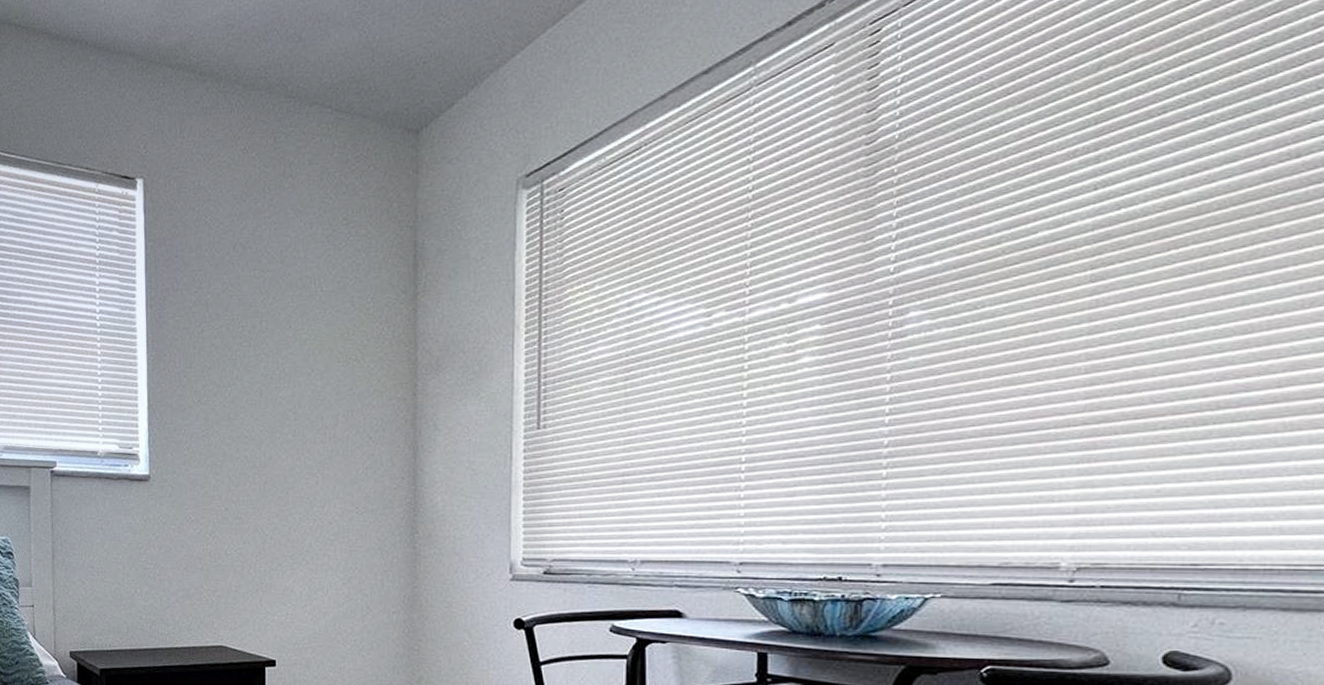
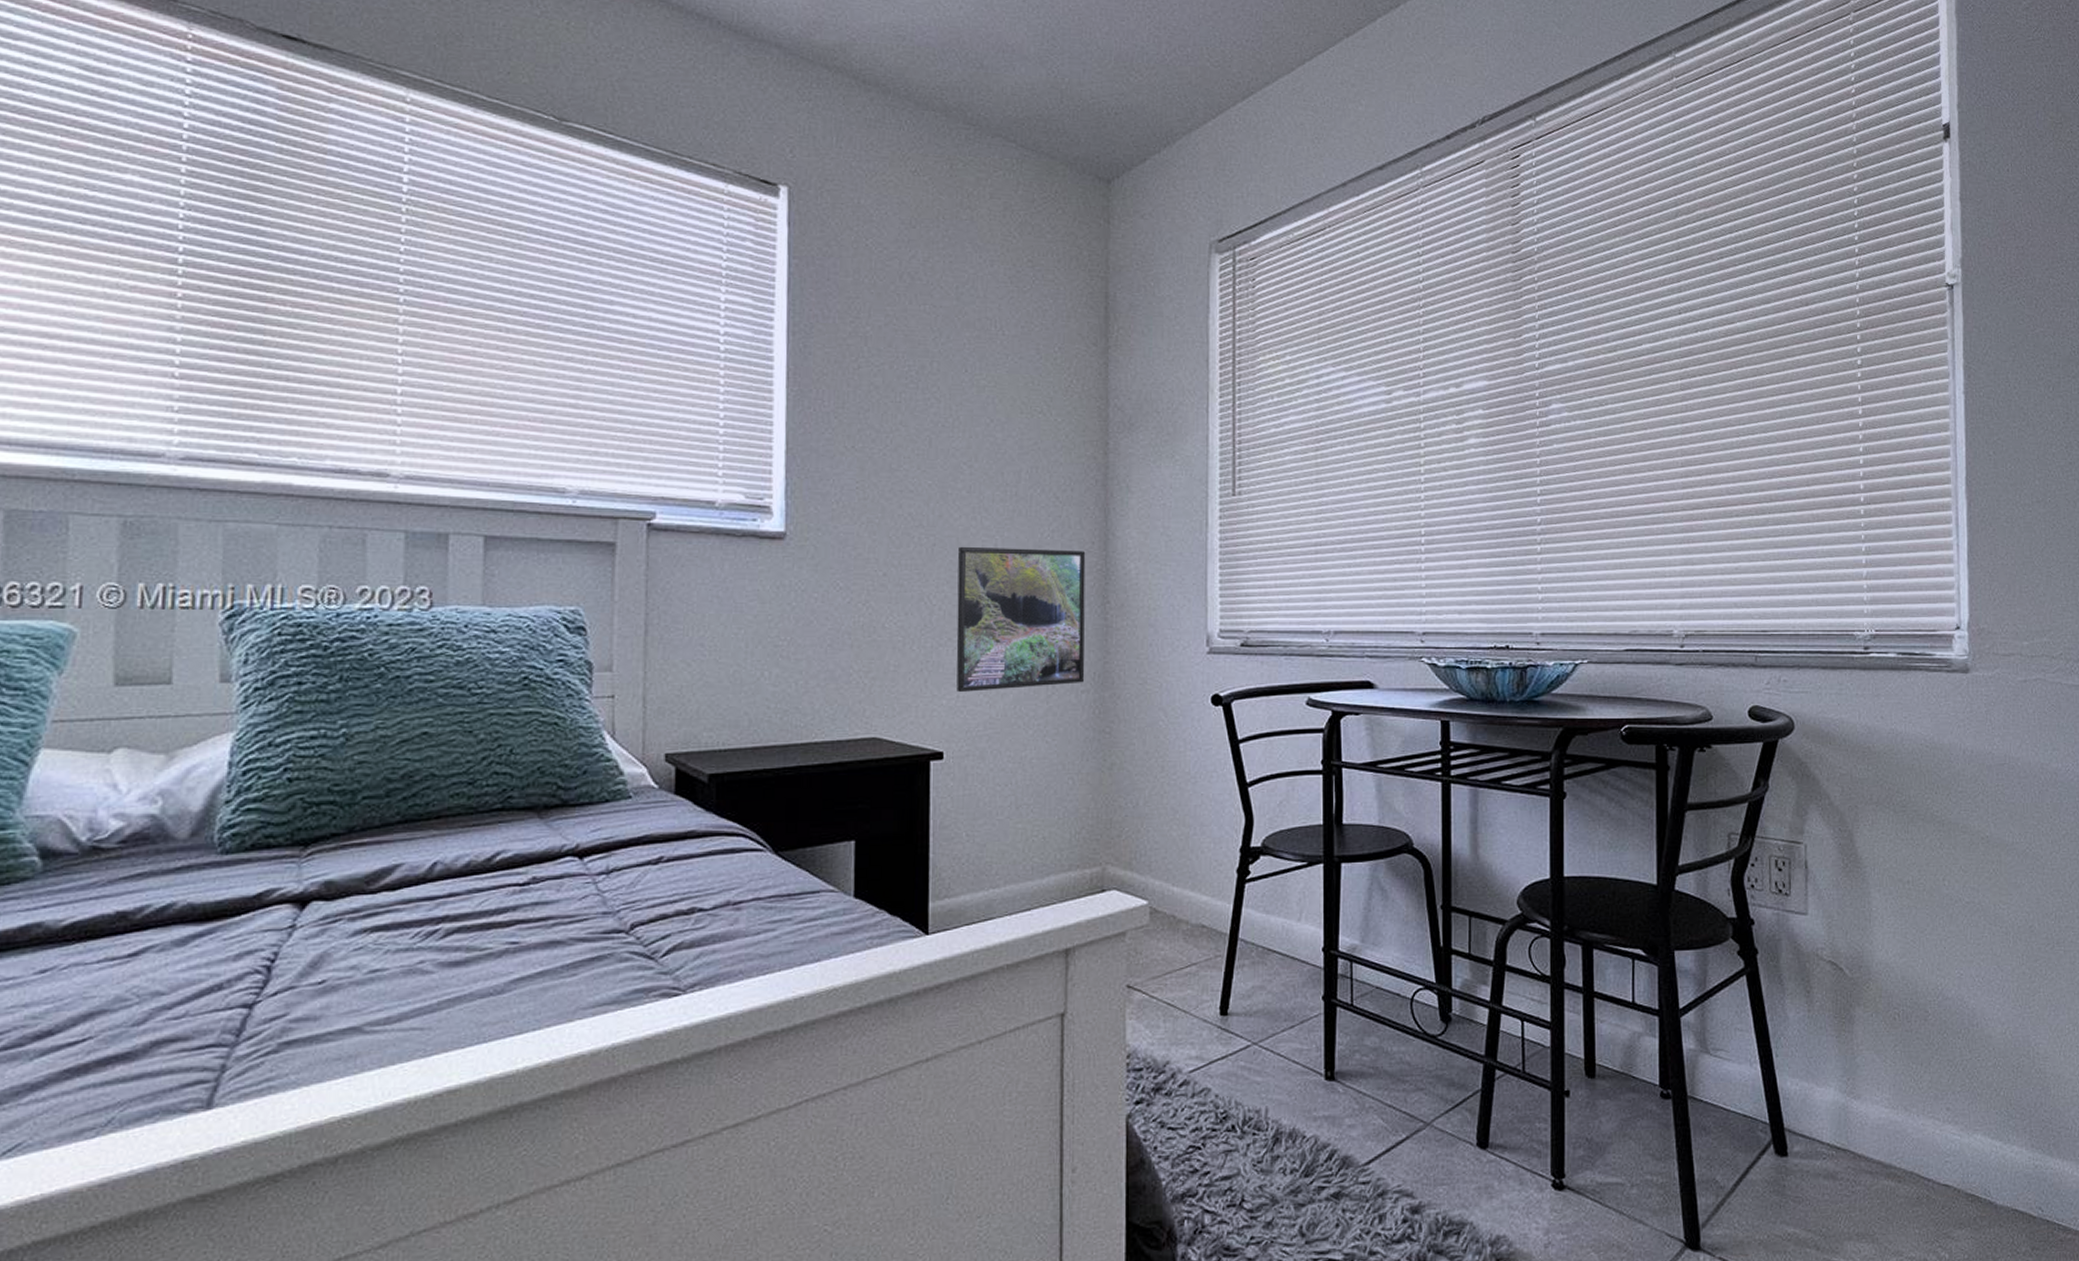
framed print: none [285,483,396,611] -> present [956,546,1086,693]

